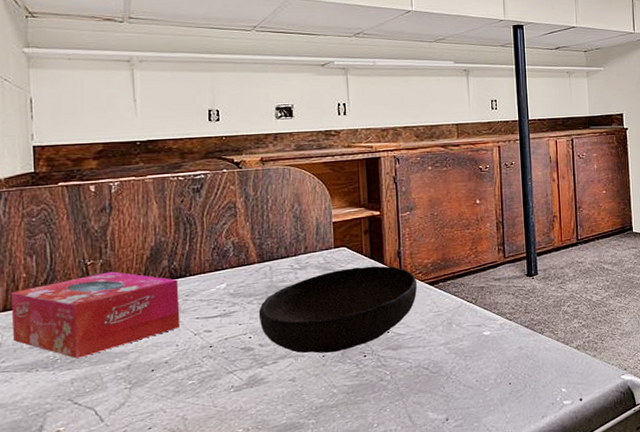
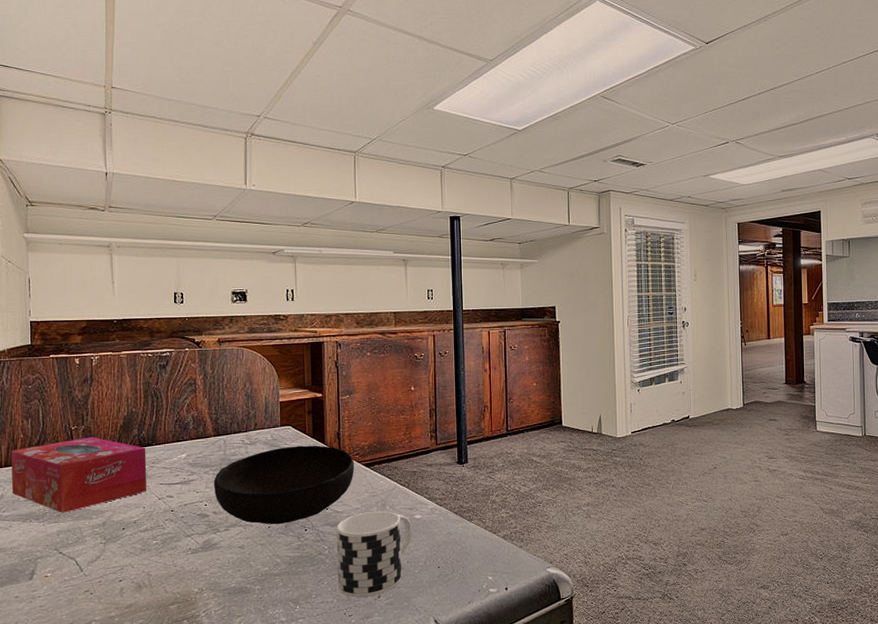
cup: none [399,329,482,423] -> present [337,510,413,597]

